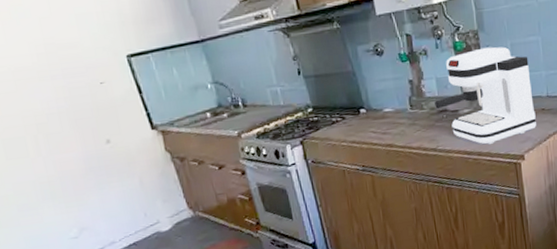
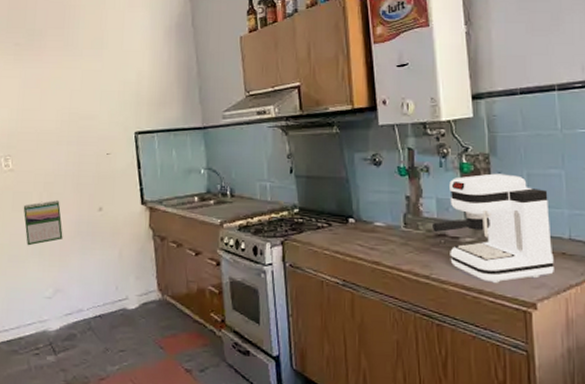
calendar: none [18,140,74,192] -> present [23,200,63,246]

